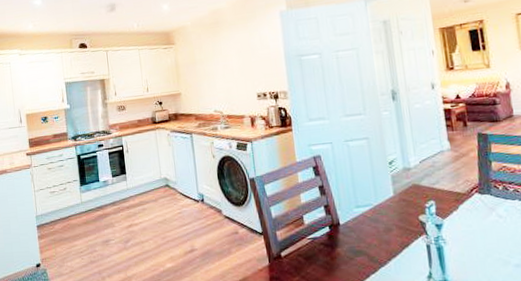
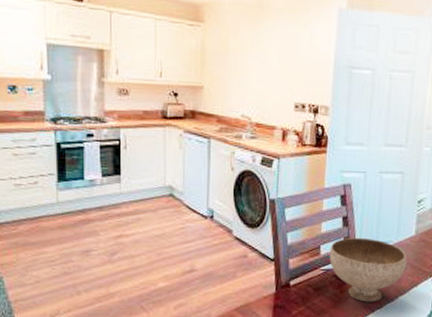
bowl: none [312,203,392,267] -> present [329,237,407,302]

